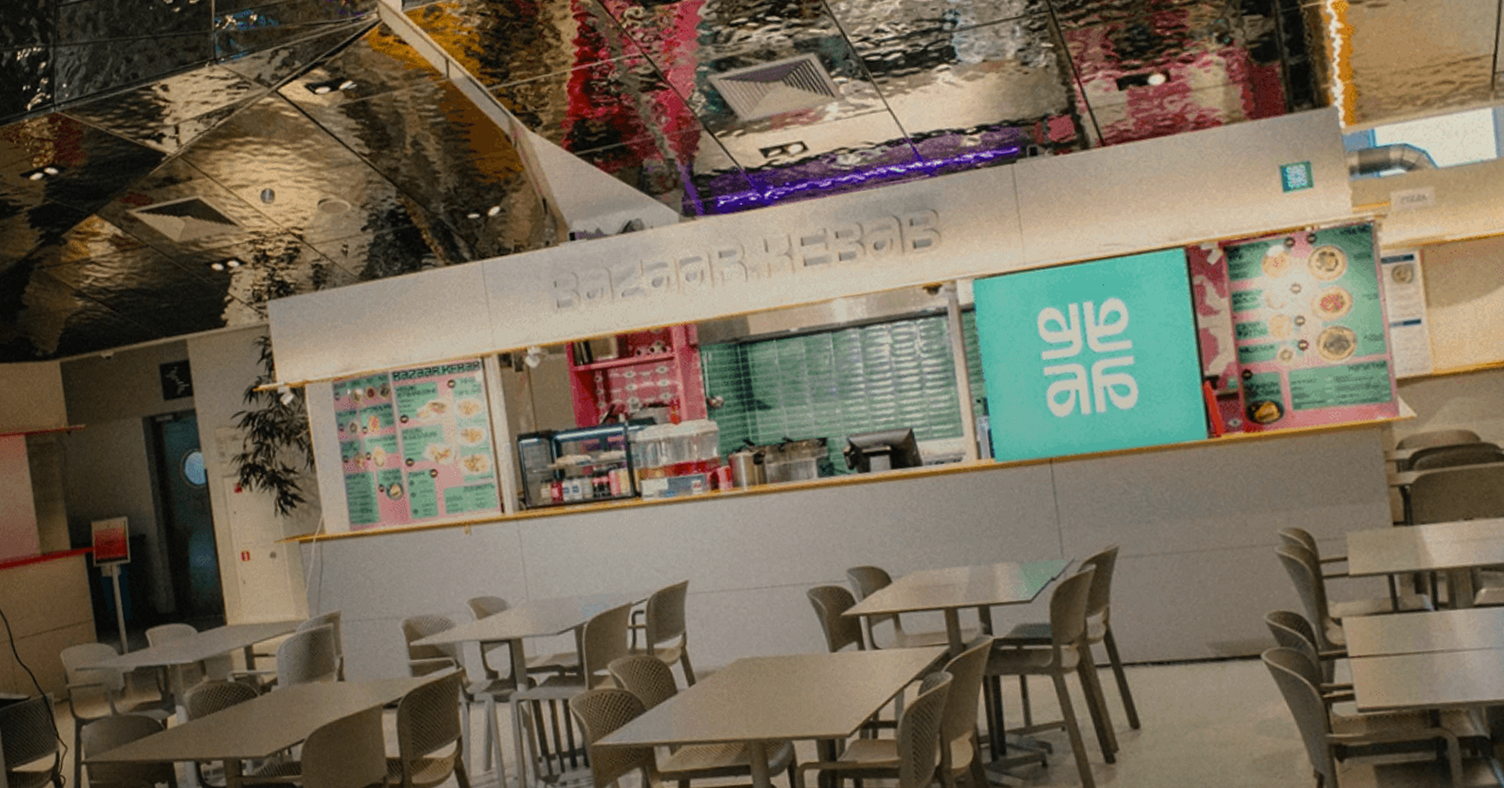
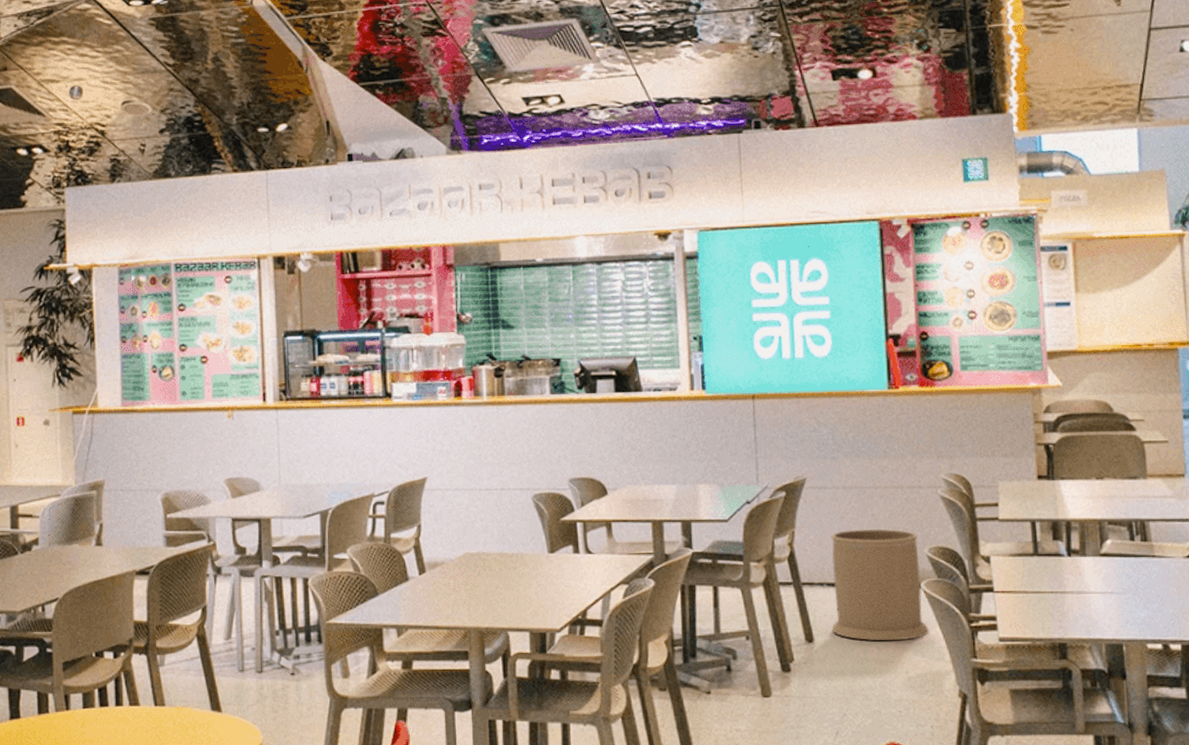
trash can: none [1151,596,1274,722] -> present [830,529,929,641]

